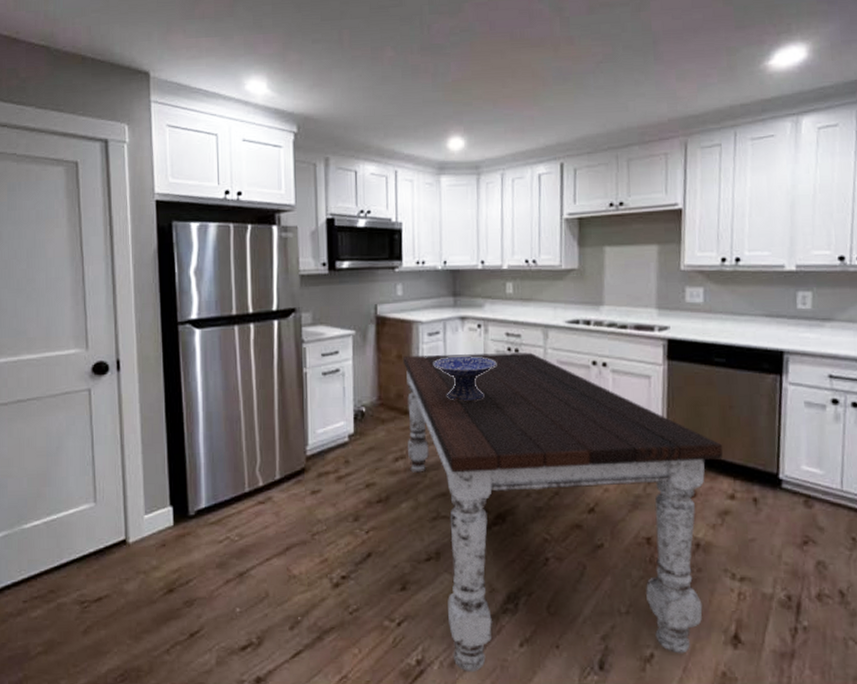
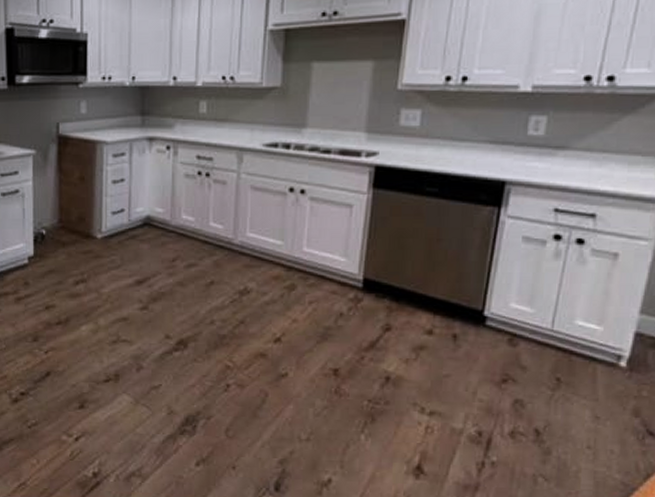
dining table: present [403,352,723,673] -> none [86,176,426,487]
decorative bowl: present [433,357,497,401] -> none [117,180,186,226]

